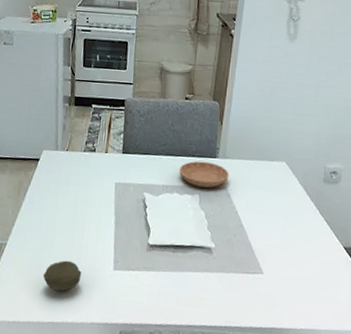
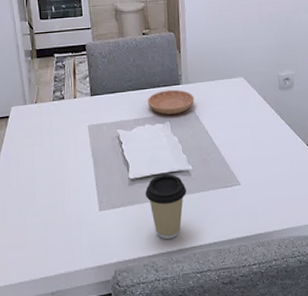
fruit: present [42,260,82,291] -> none [29,211,68,244]
coffee cup: none [161,247,206,313] -> present [145,174,187,240]

